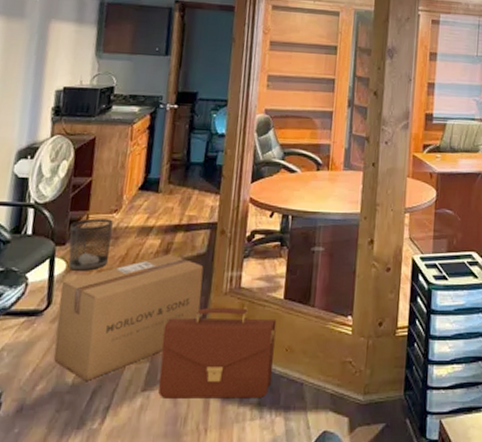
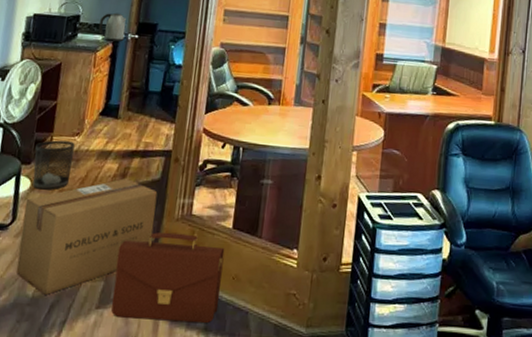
kettle: none [135,82,164,114] -> present [98,12,126,42]

